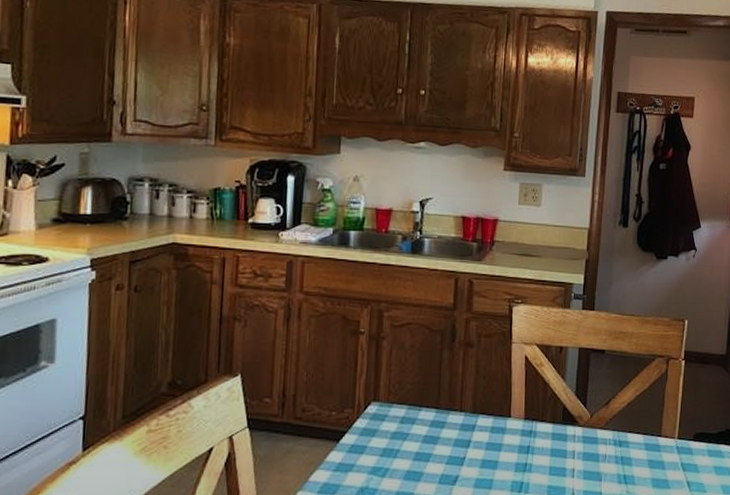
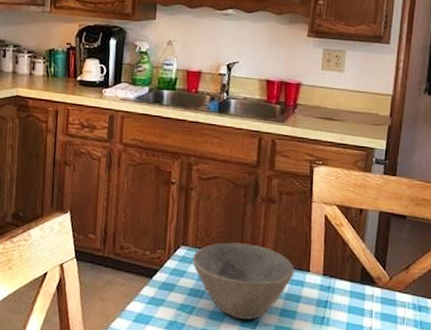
bowl: none [385,393,496,477] -> present [193,242,295,320]

